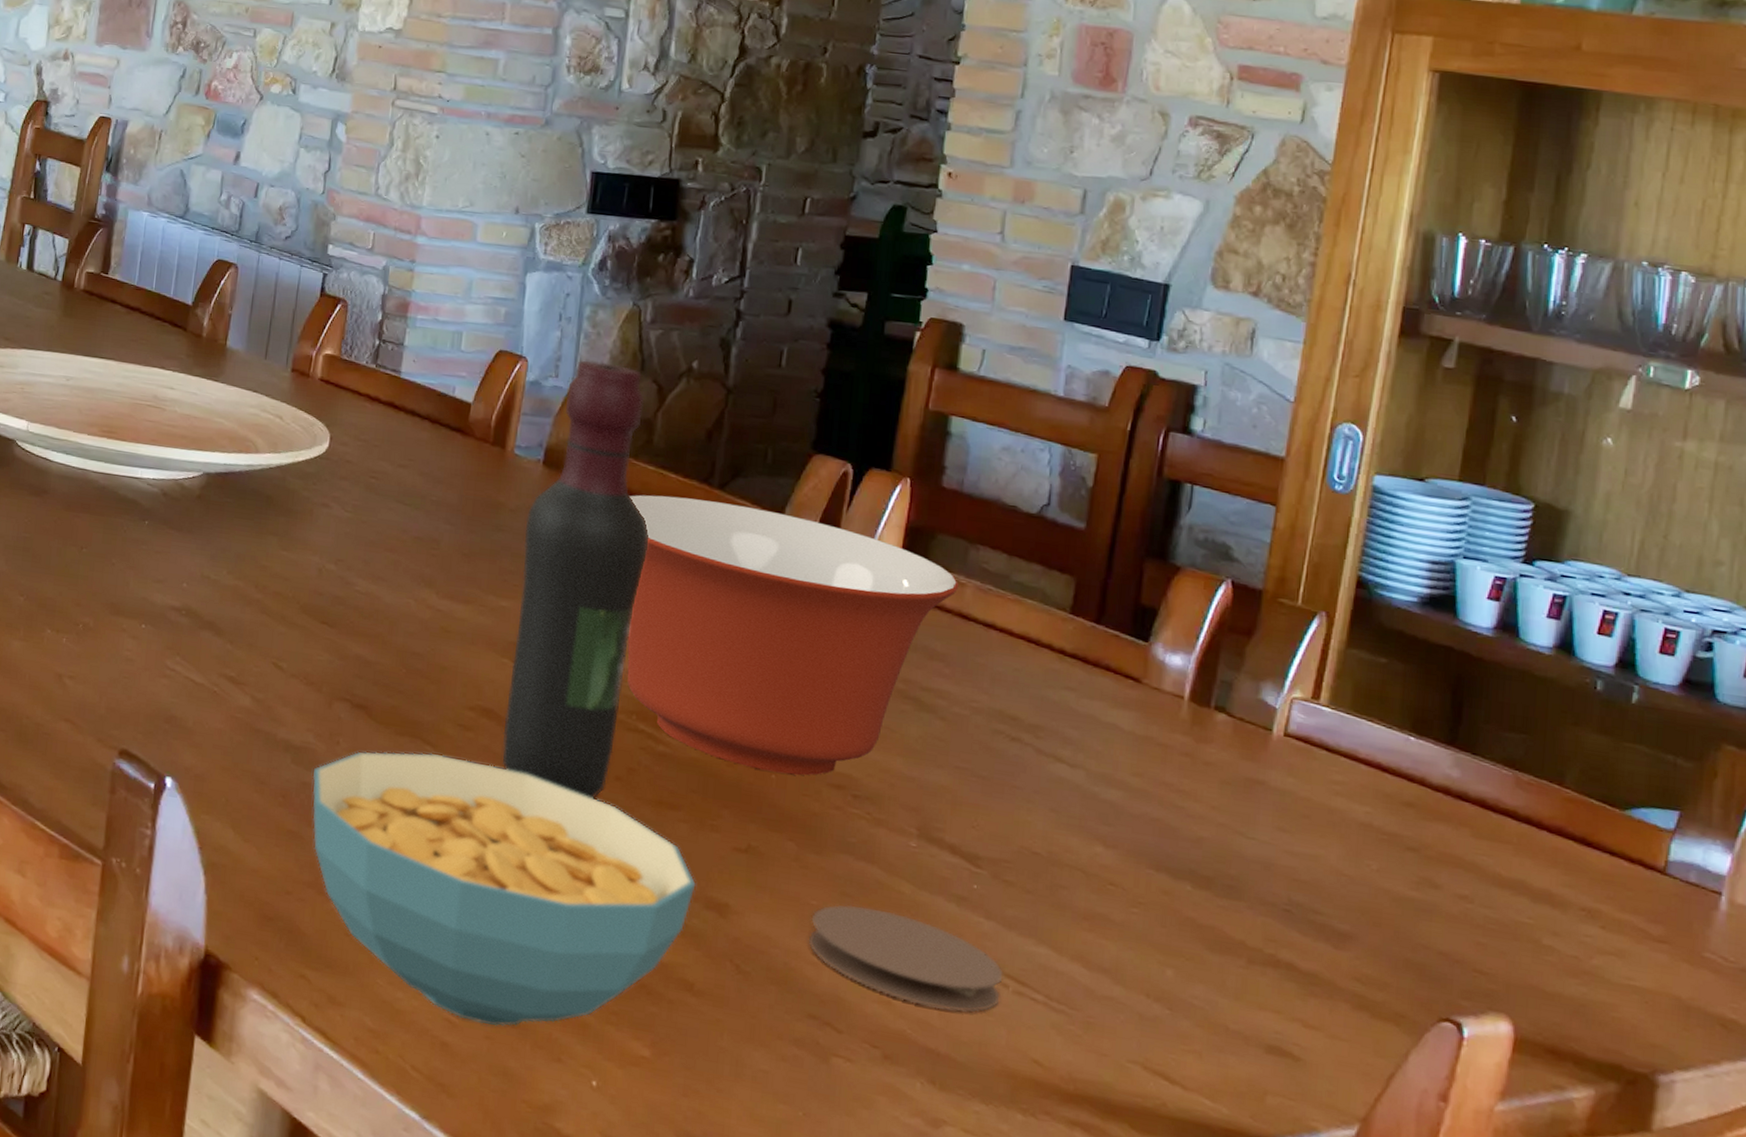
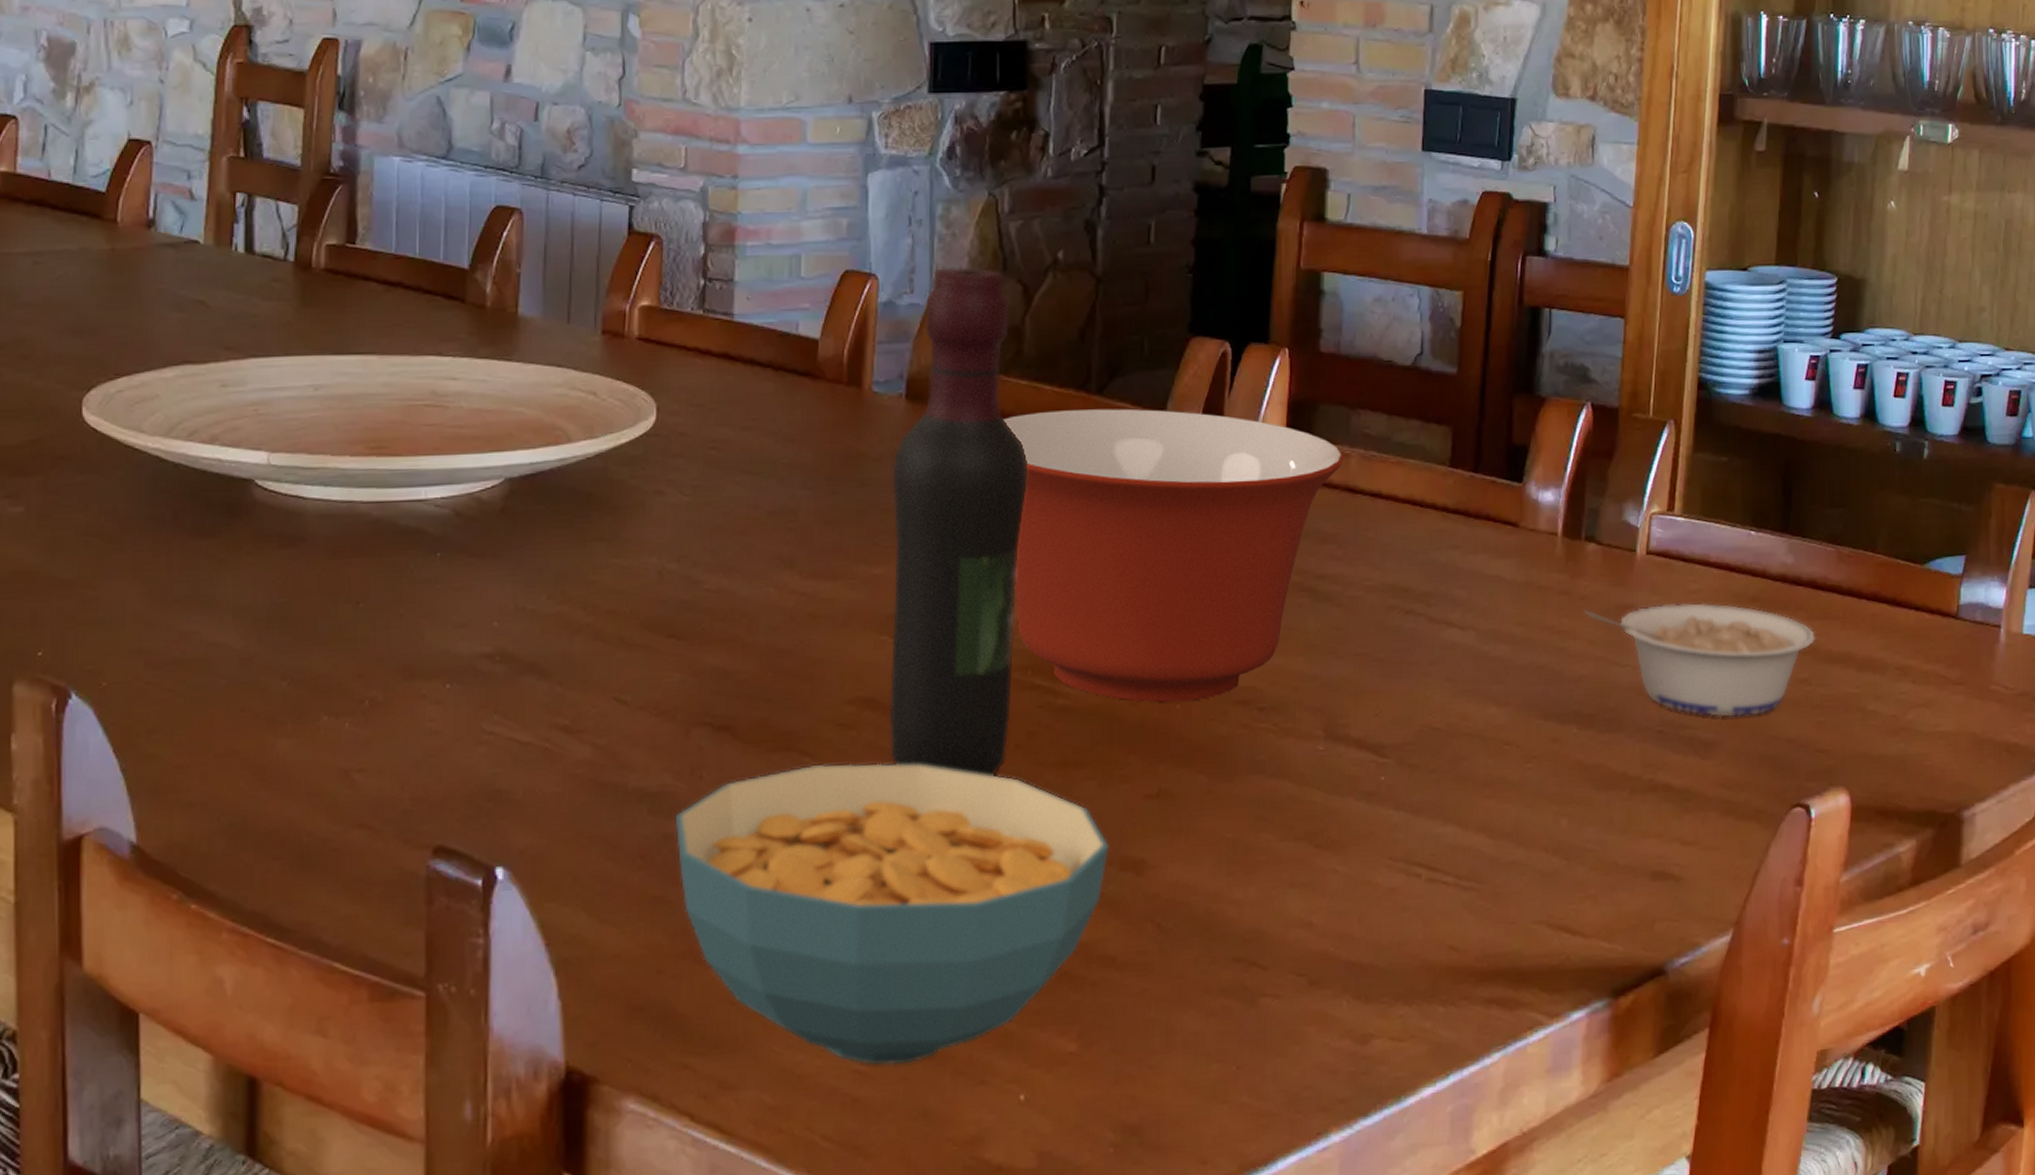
coaster: present [808,905,1003,1013] -> none [1227,825,1415,919]
legume: none [1208,774,1481,920] -> present [1584,602,1815,717]

